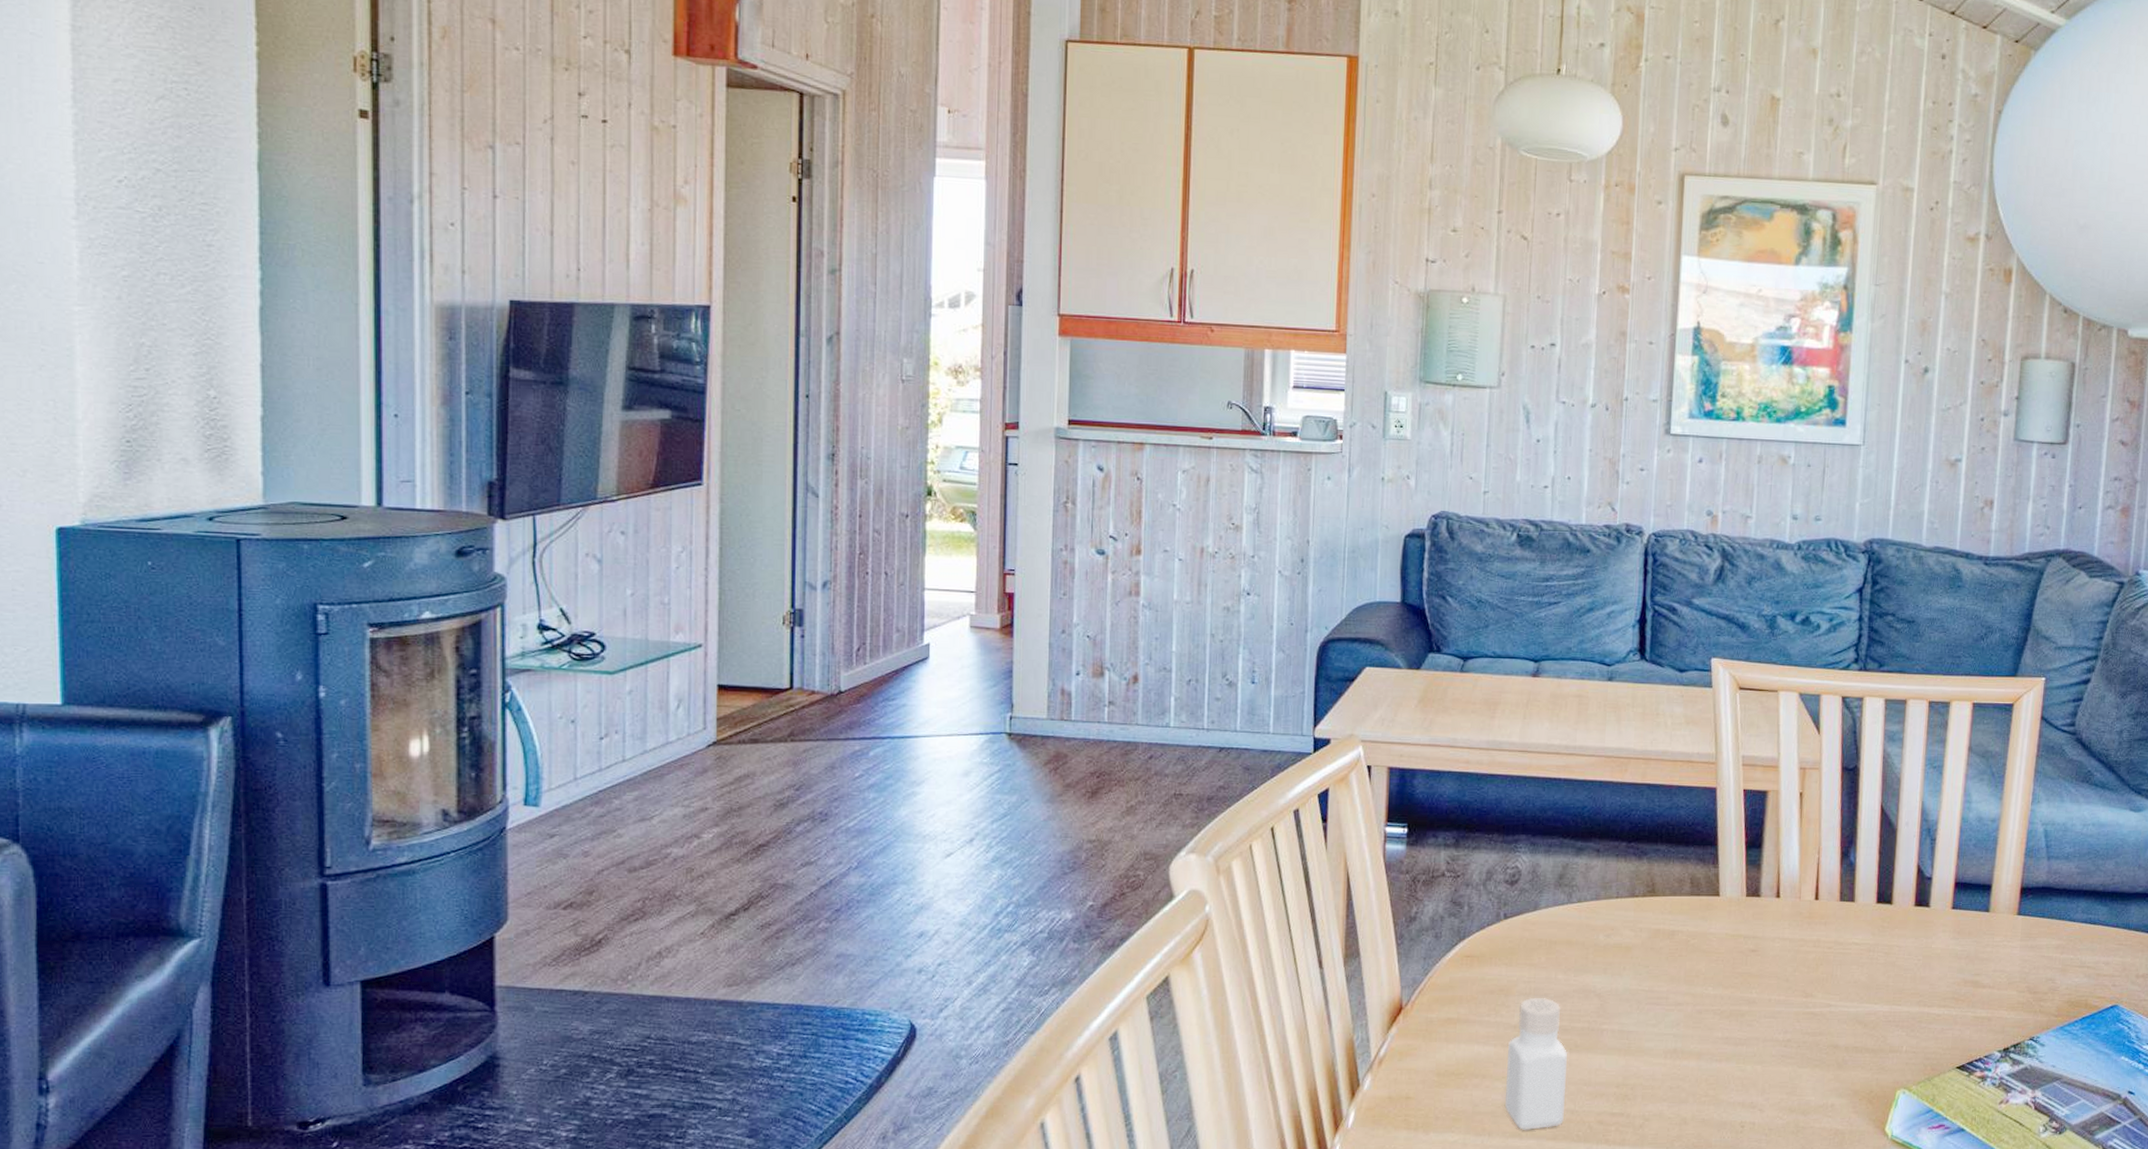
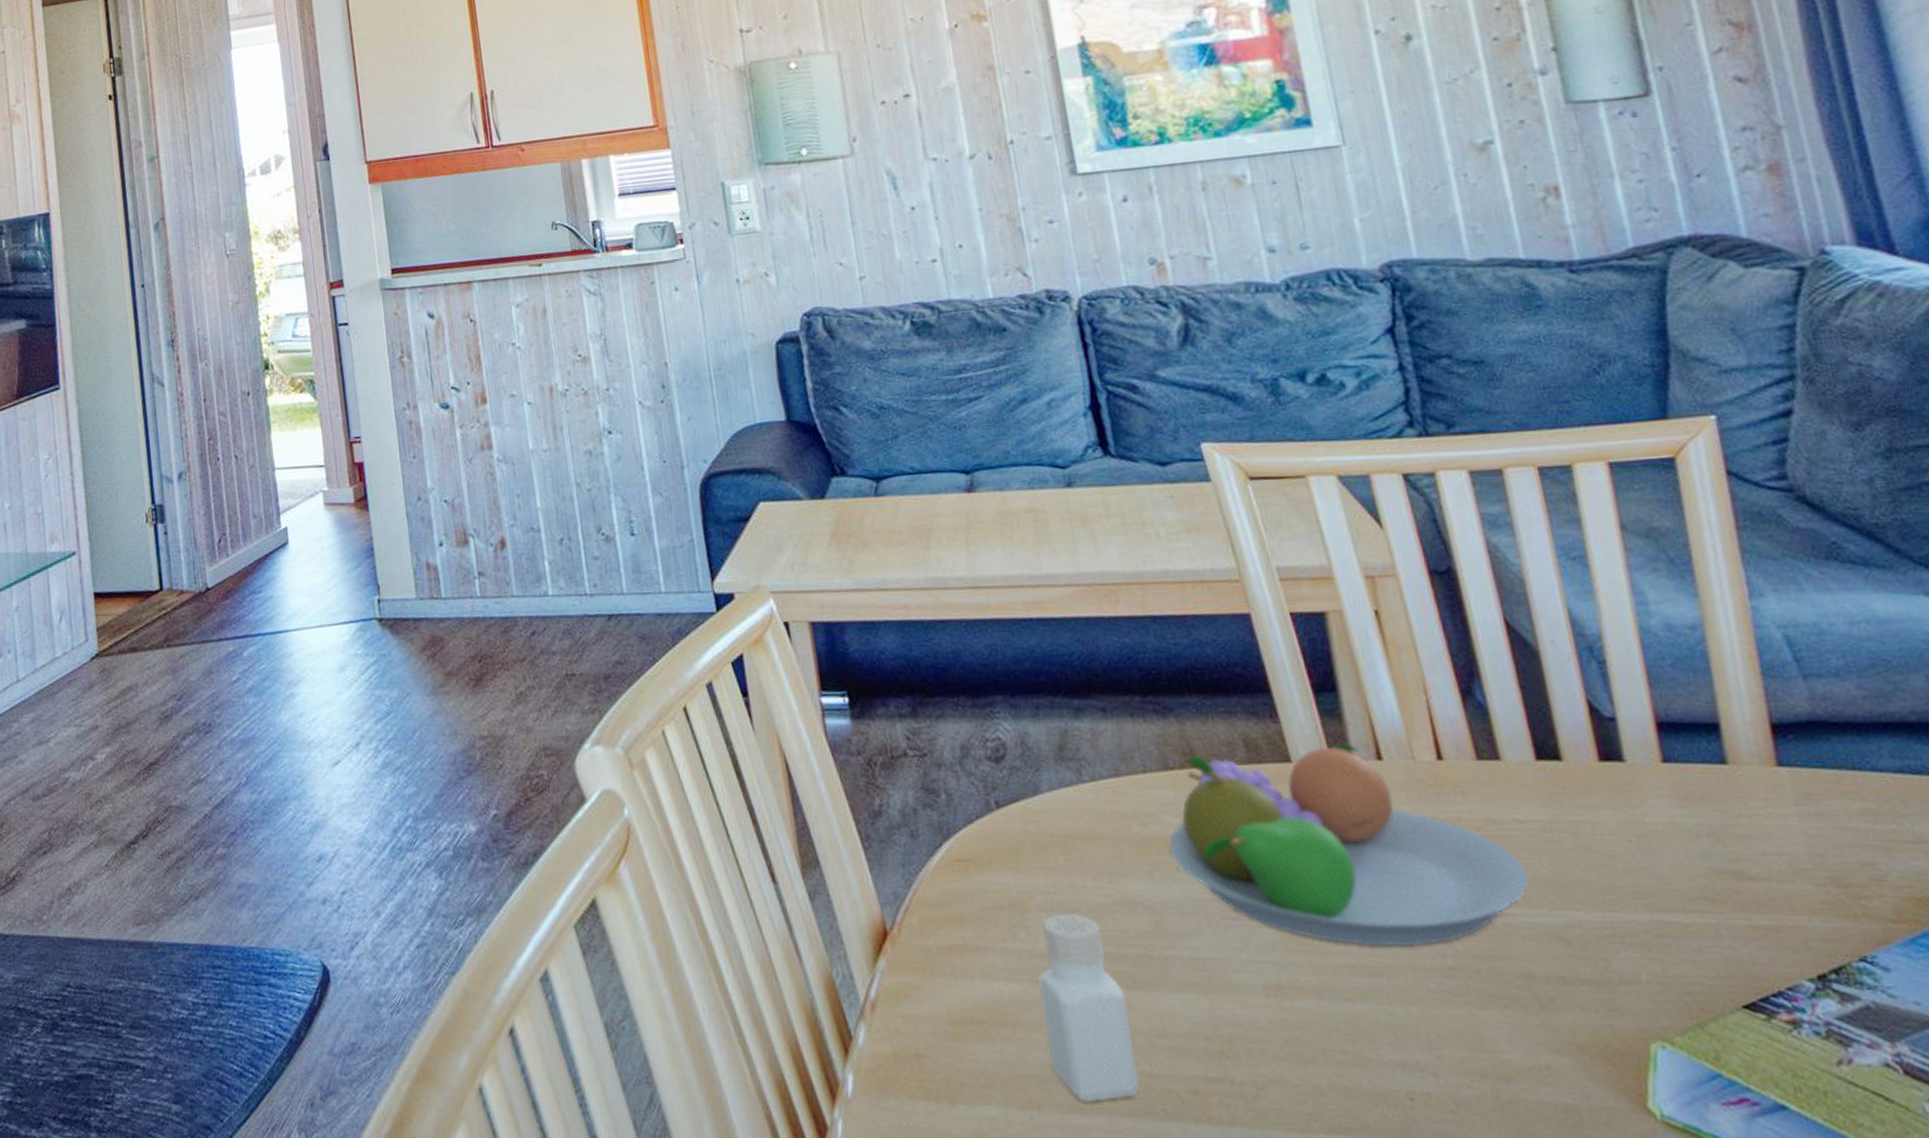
fruit bowl: none [1622,884,1853,1026] -> present [1169,742,1530,948]

